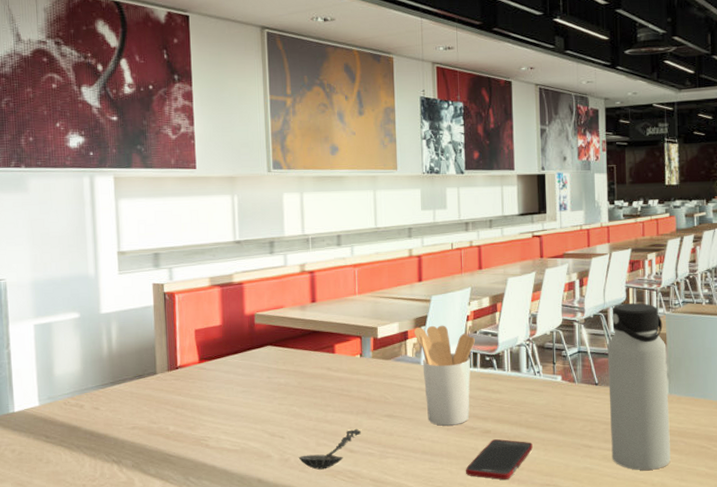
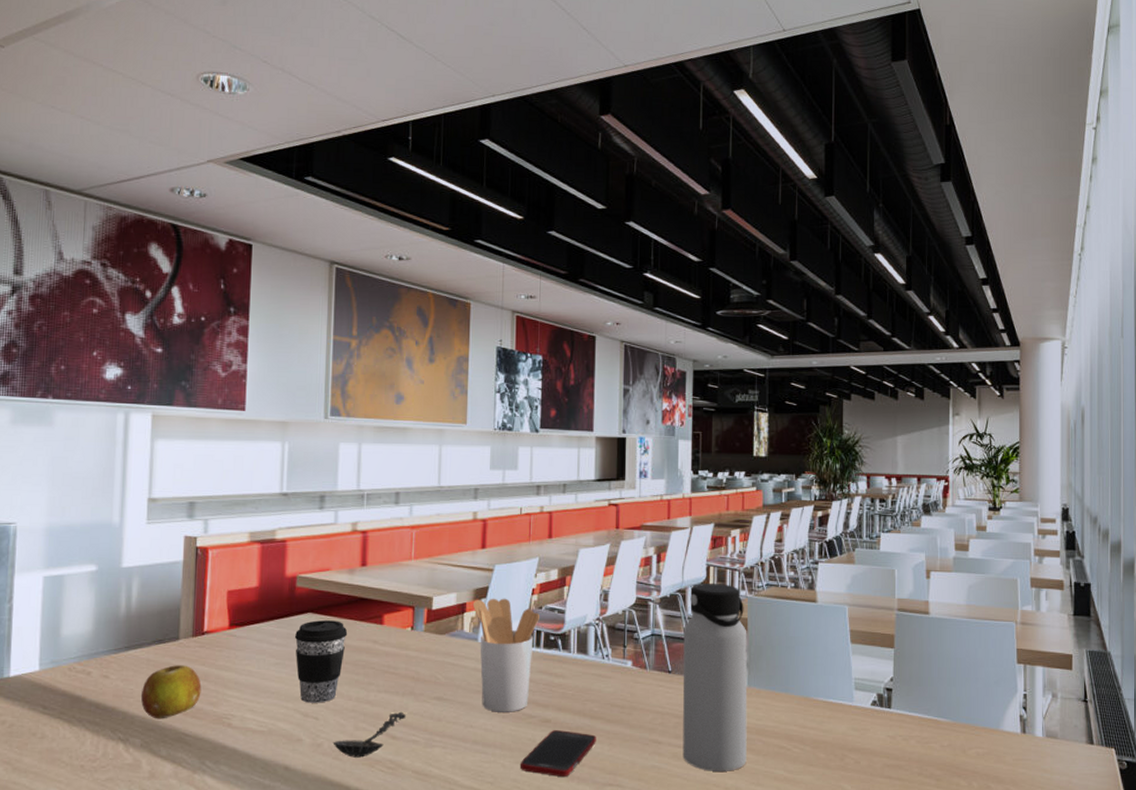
fruit: none [128,396,180,443] -> present [141,665,202,719]
coffee cup: none [257,351,304,424] -> present [294,620,348,703]

